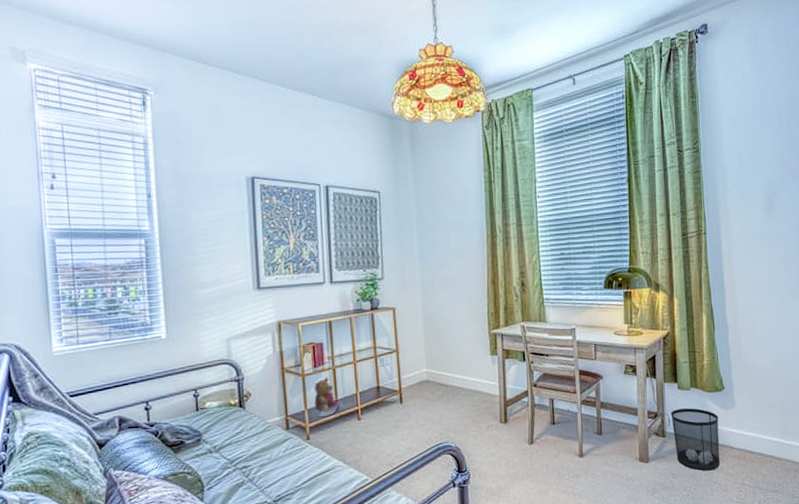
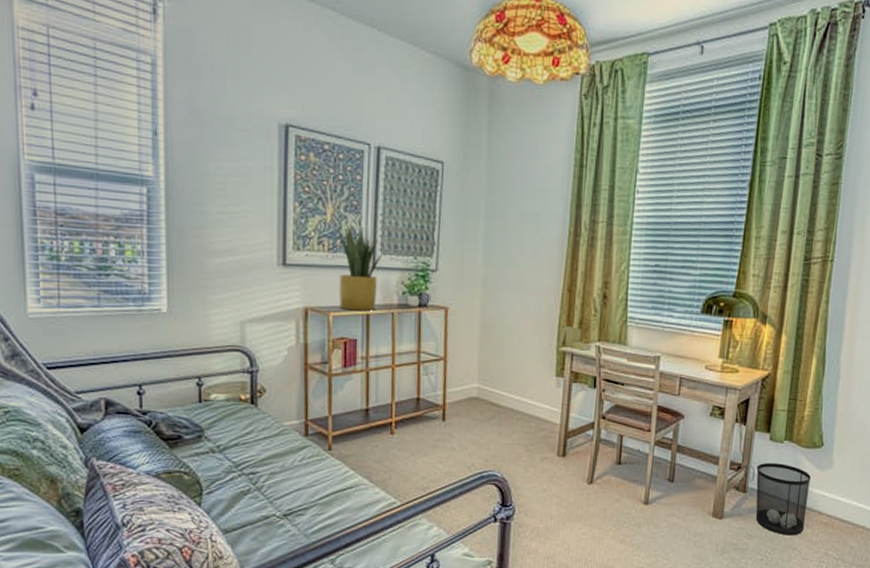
planter: none [300,251,340,320] -> present [338,226,385,311]
teddy bear: present [314,377,340,418] -> none [341,380,371,427]
books: none [489,312,517,331] -> present [559,326,592,351]

